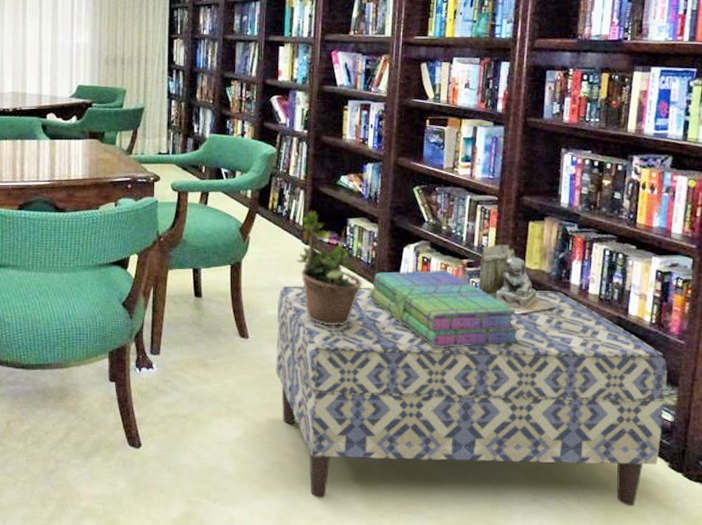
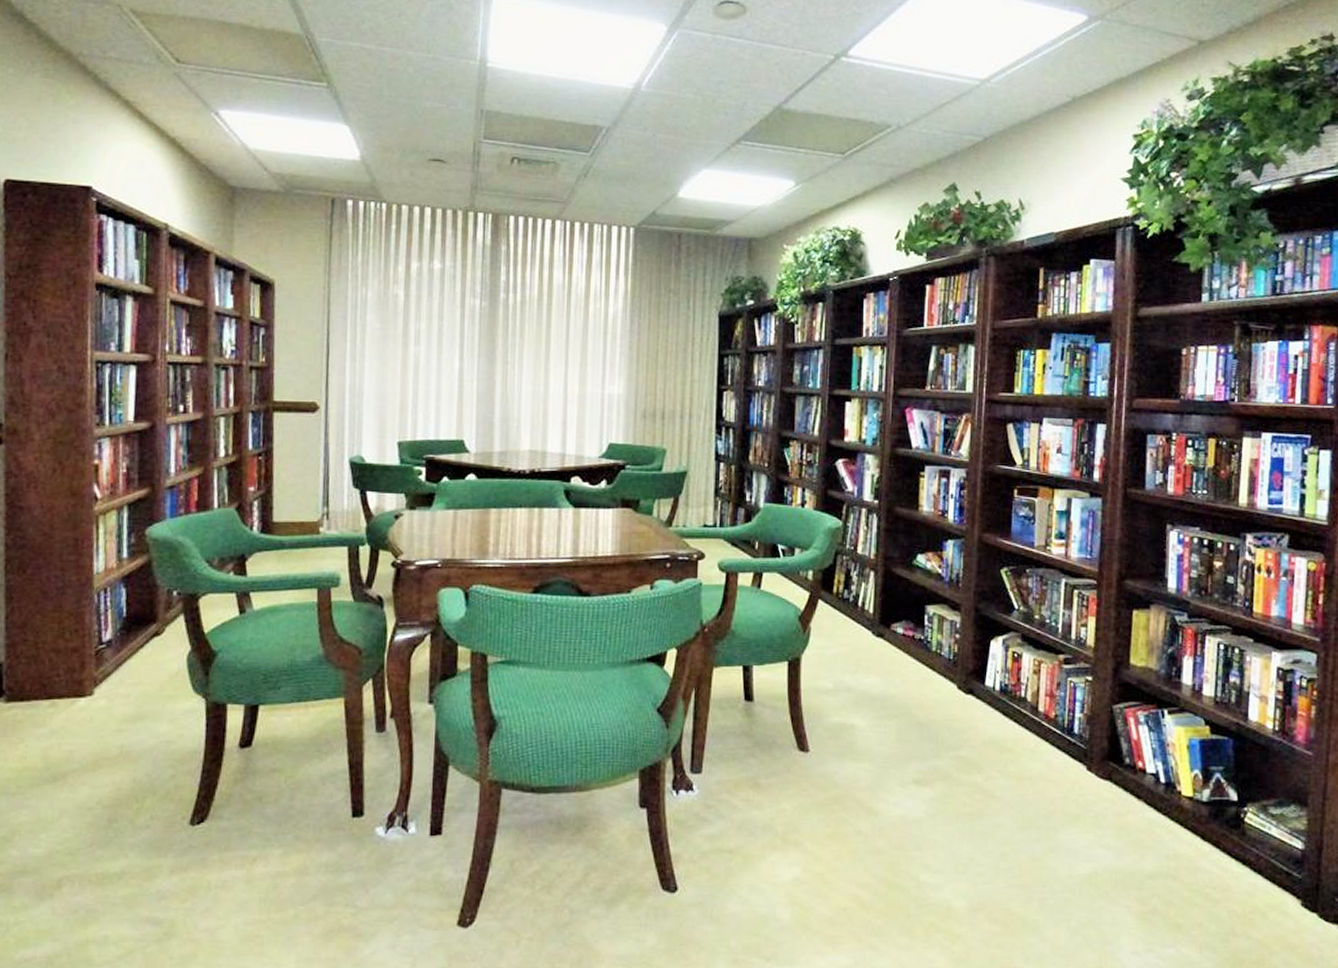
bench: present [276,286,667,506] -> none [841,687,1295,956]
potted plant: present [296,203,363,326] -> none [865,587,944,736]
stack of books: present [369,270,520,348] -> none [951,667,1126,762]
bookend: present [478,245,557,315] -> none [1077,637,1168,721]

